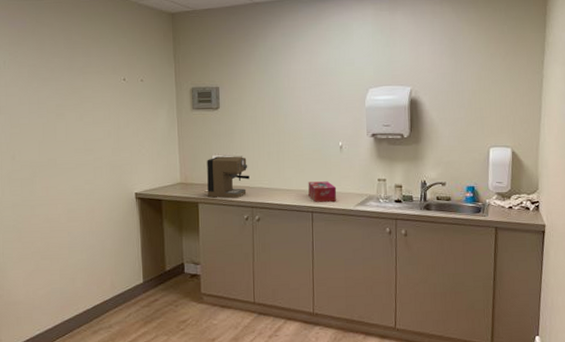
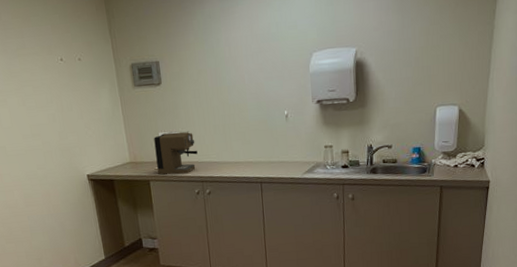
tissue box: present [308,181,337,202] -> none [255,151,284,173]

